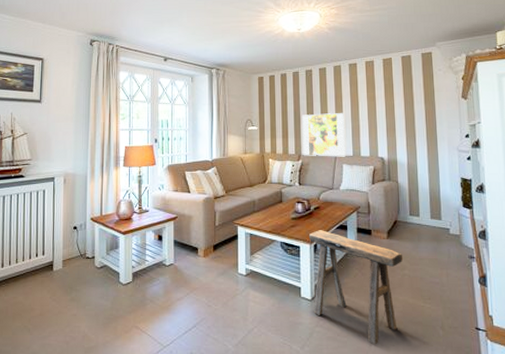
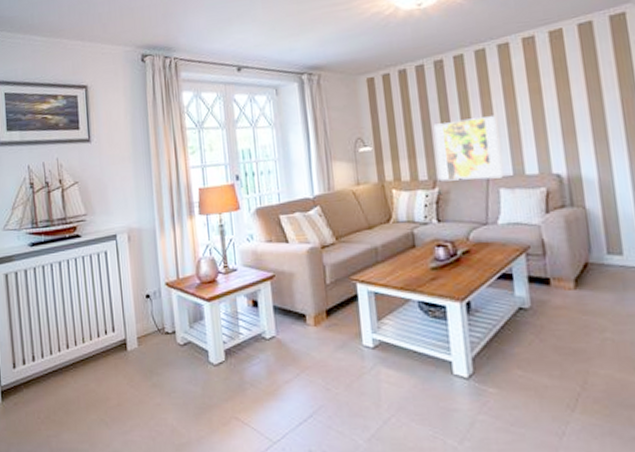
stool: present [308,230,404,345] -> none [457,282,602,438]

